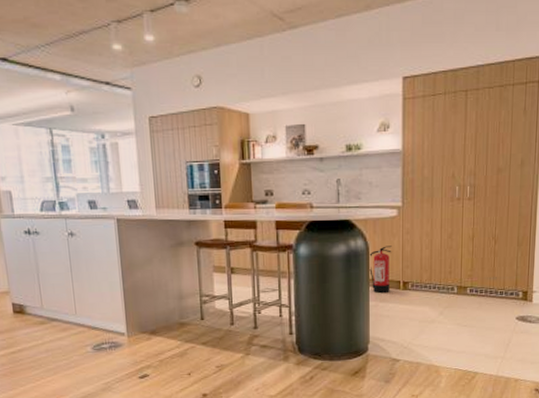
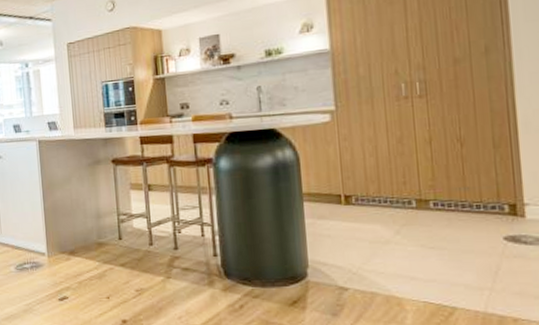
fire extinguisher: present [369,246,392,293] -> none [300,155,328,209]

